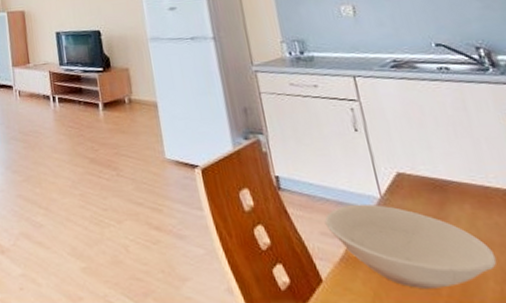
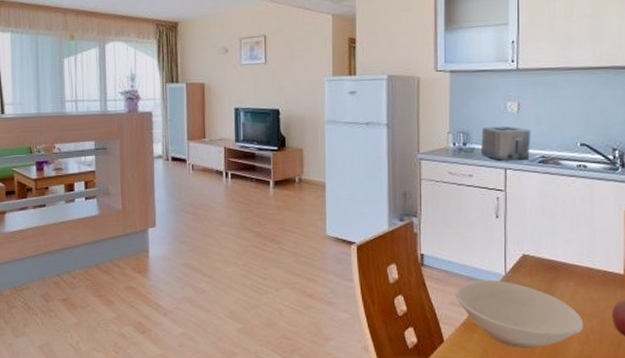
toaster: none [317,30,379,68] -> present [480,126,531,161]

